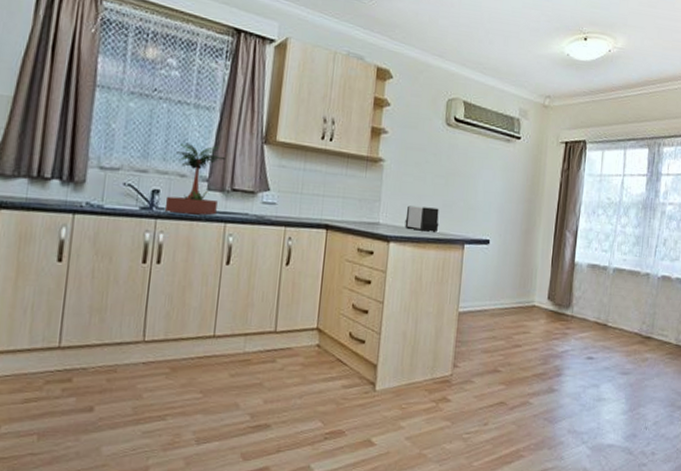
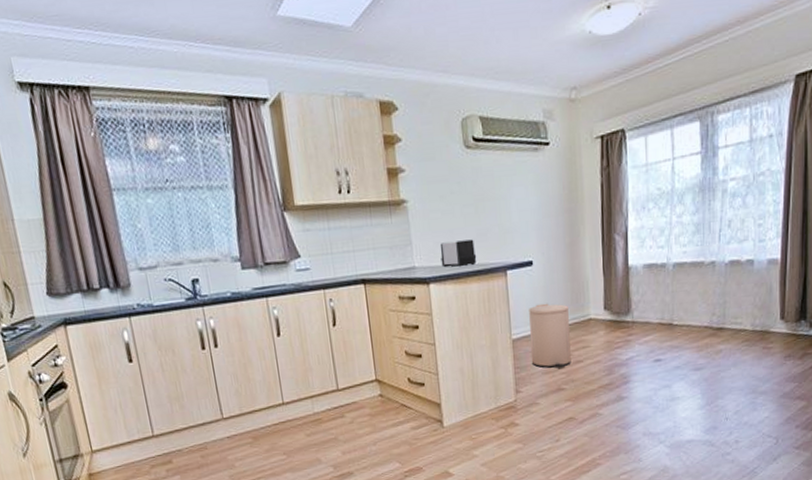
potted plant: present [165,142,225,216] -> none [203,225,256,298]
pedal bin: none [473,282,516,349] -> present [529,303,571,368]

